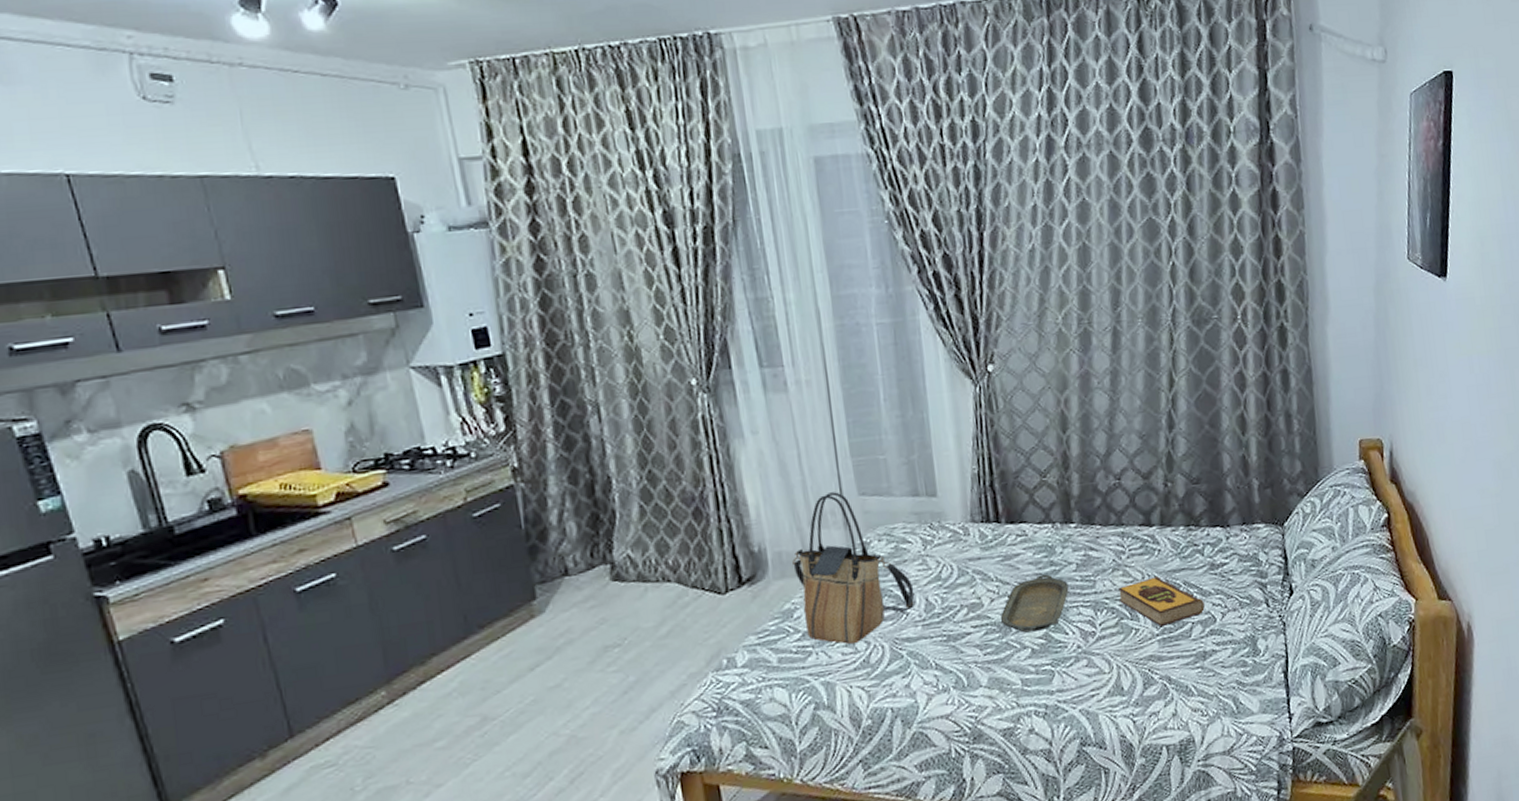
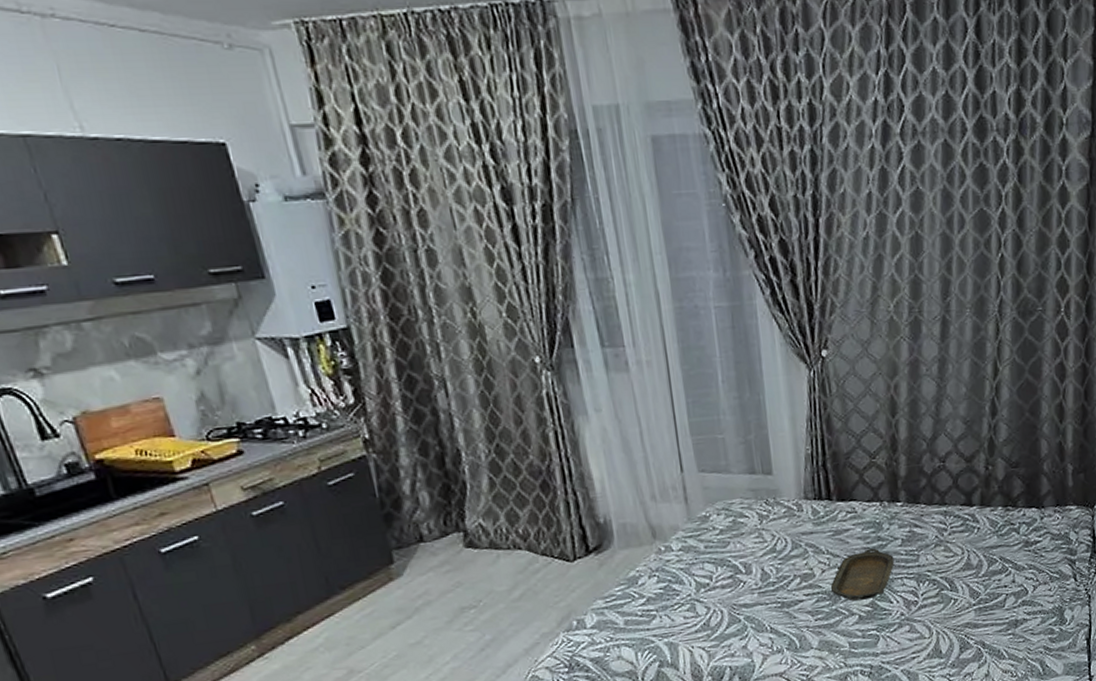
tote bag: present [792,492,915,645] -> none [636,468,751,609]
hardback book: present [1118,576,1205,627] -> none [939,552,1018,597]

